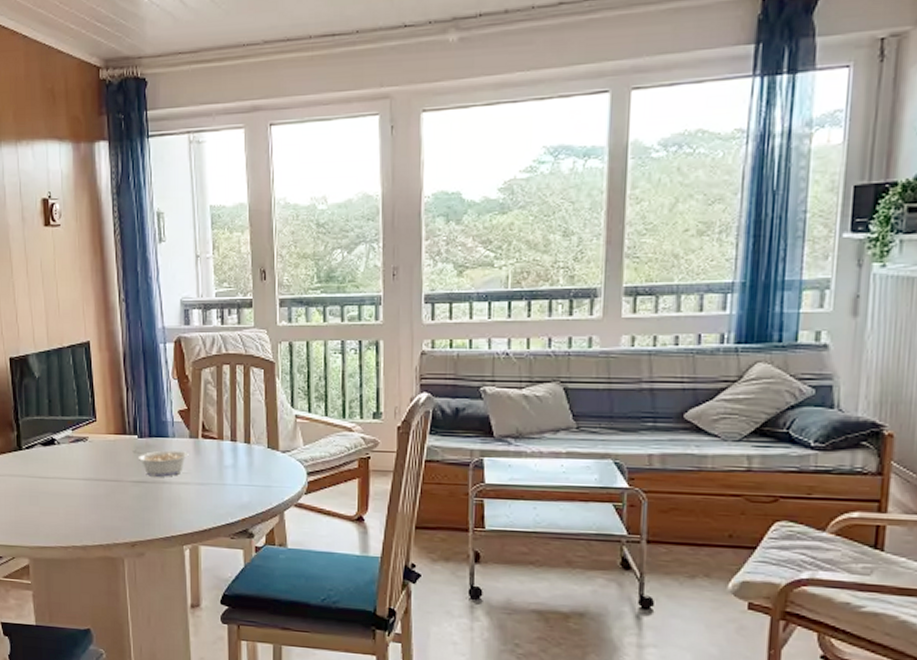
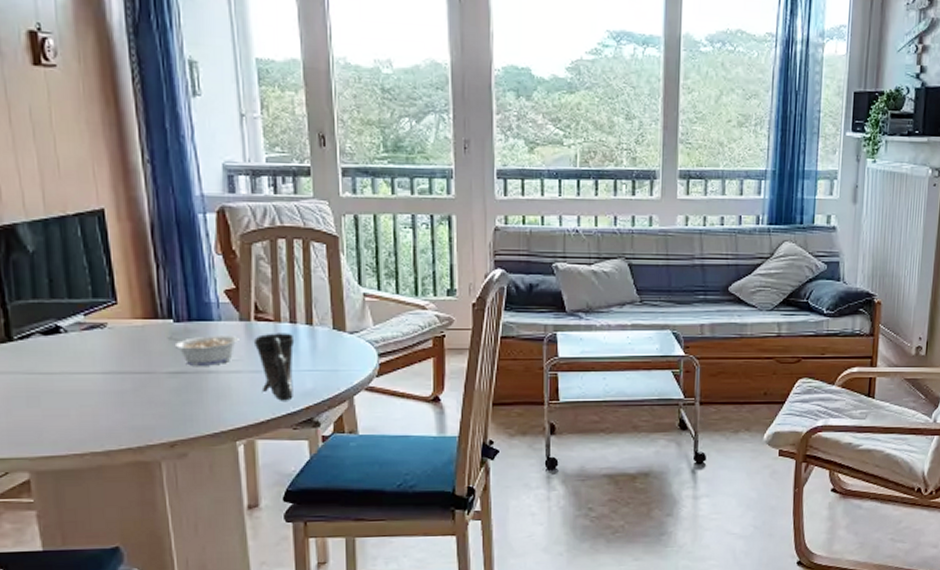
cup: none [200,449,235,513] -> present [253,333,295,402]

